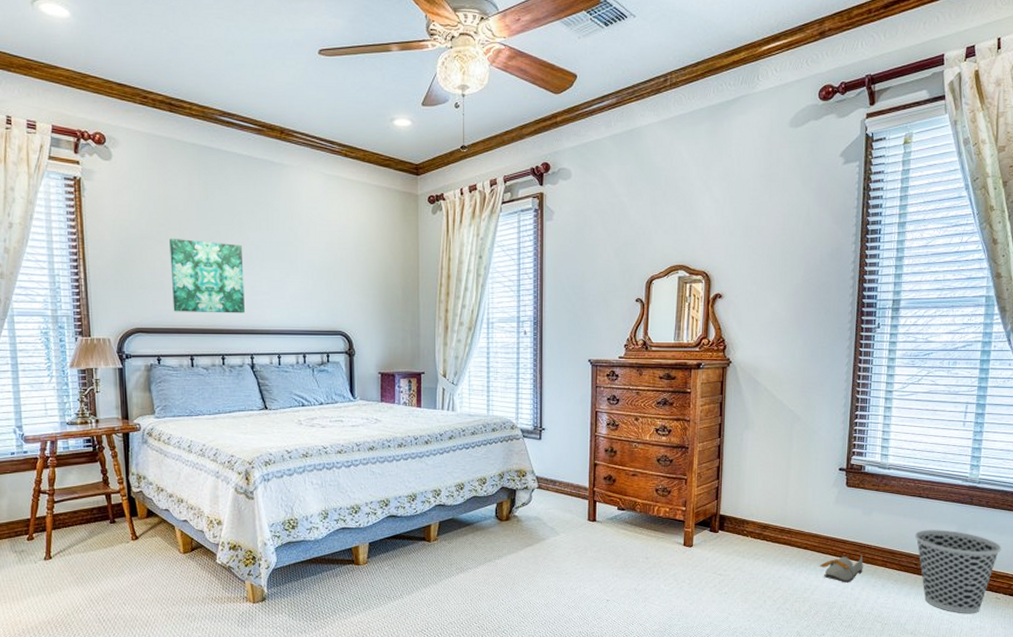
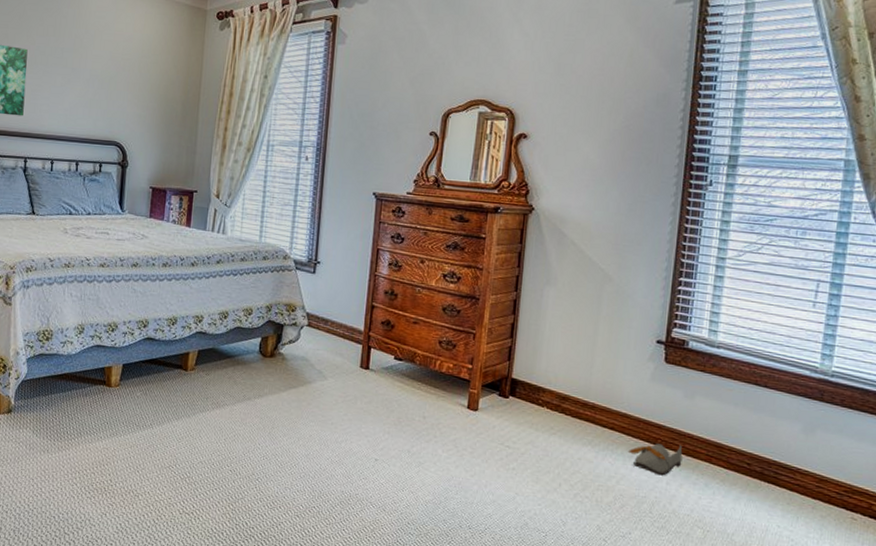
wastebasket: present [914,530,1001,614] -> none [748,424,860,534]

